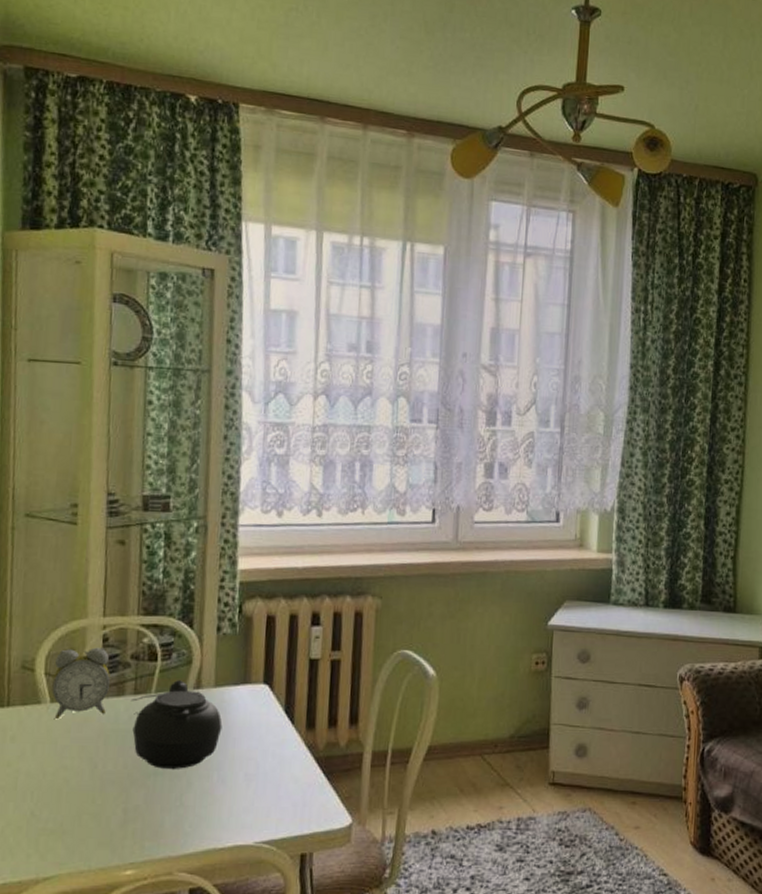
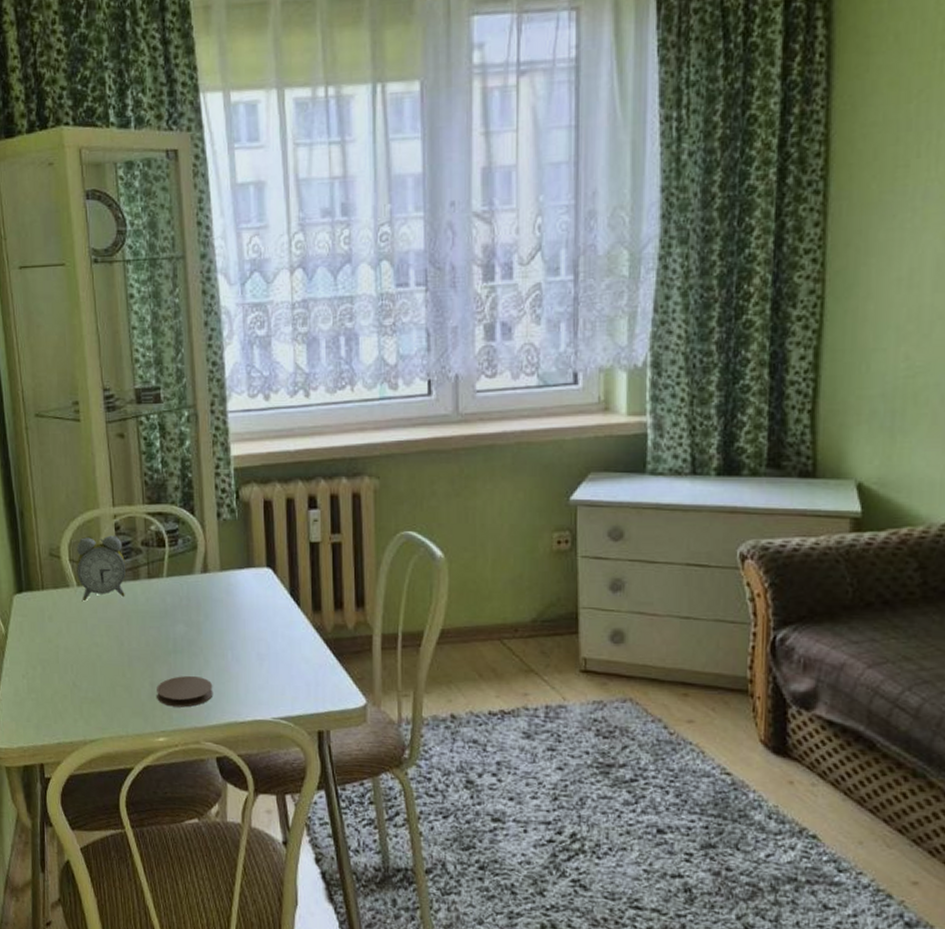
coaster: none [129,799,194,835] -> present [157,675,213,708]
teapot: present [130,680,223,770] -> none [145,565,232,649]

